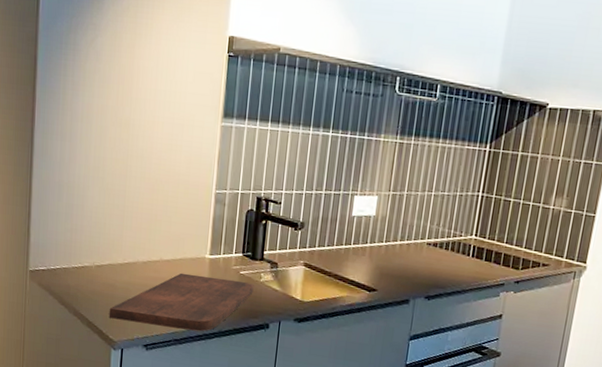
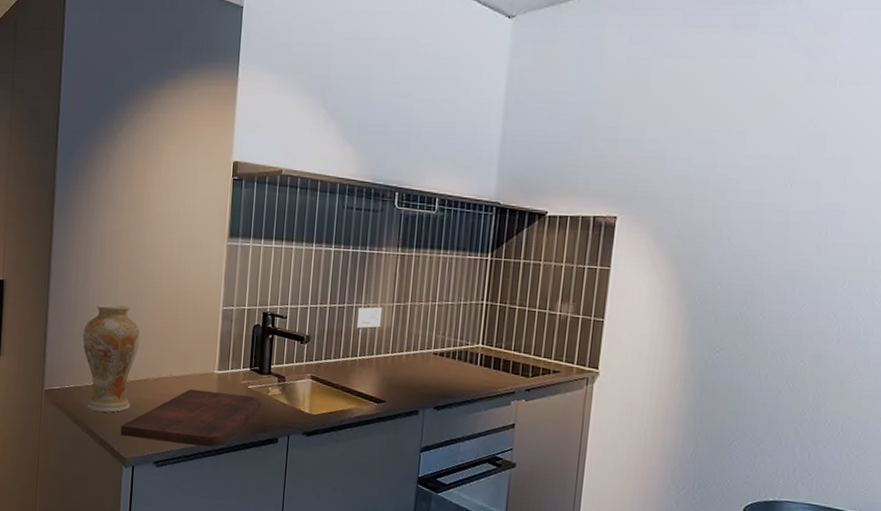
vase: none [68,183,130,295] -> present [82,304,140,413]

